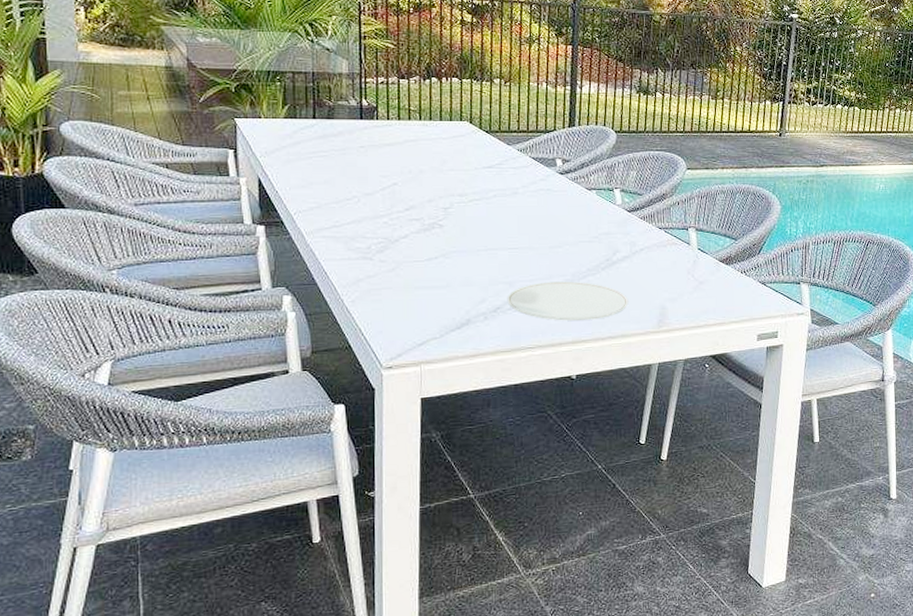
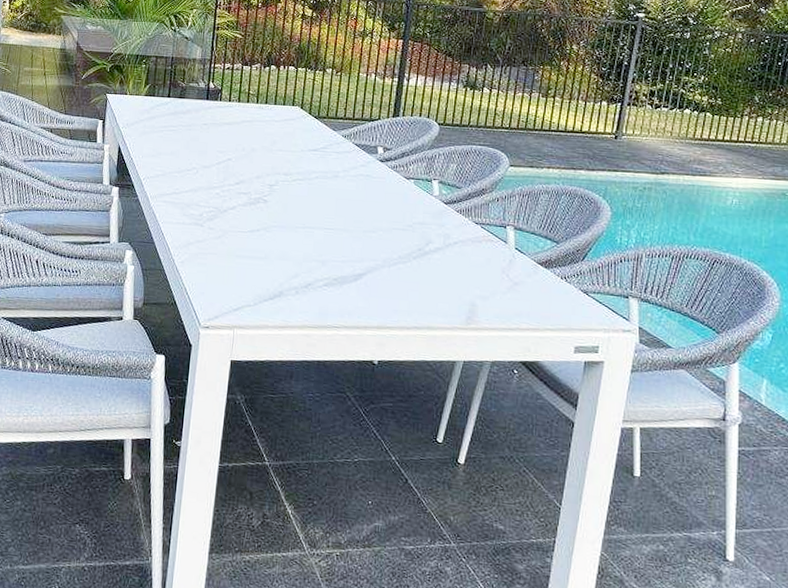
plate: present [507,281,629,321] -> none [318,264,438,308]

